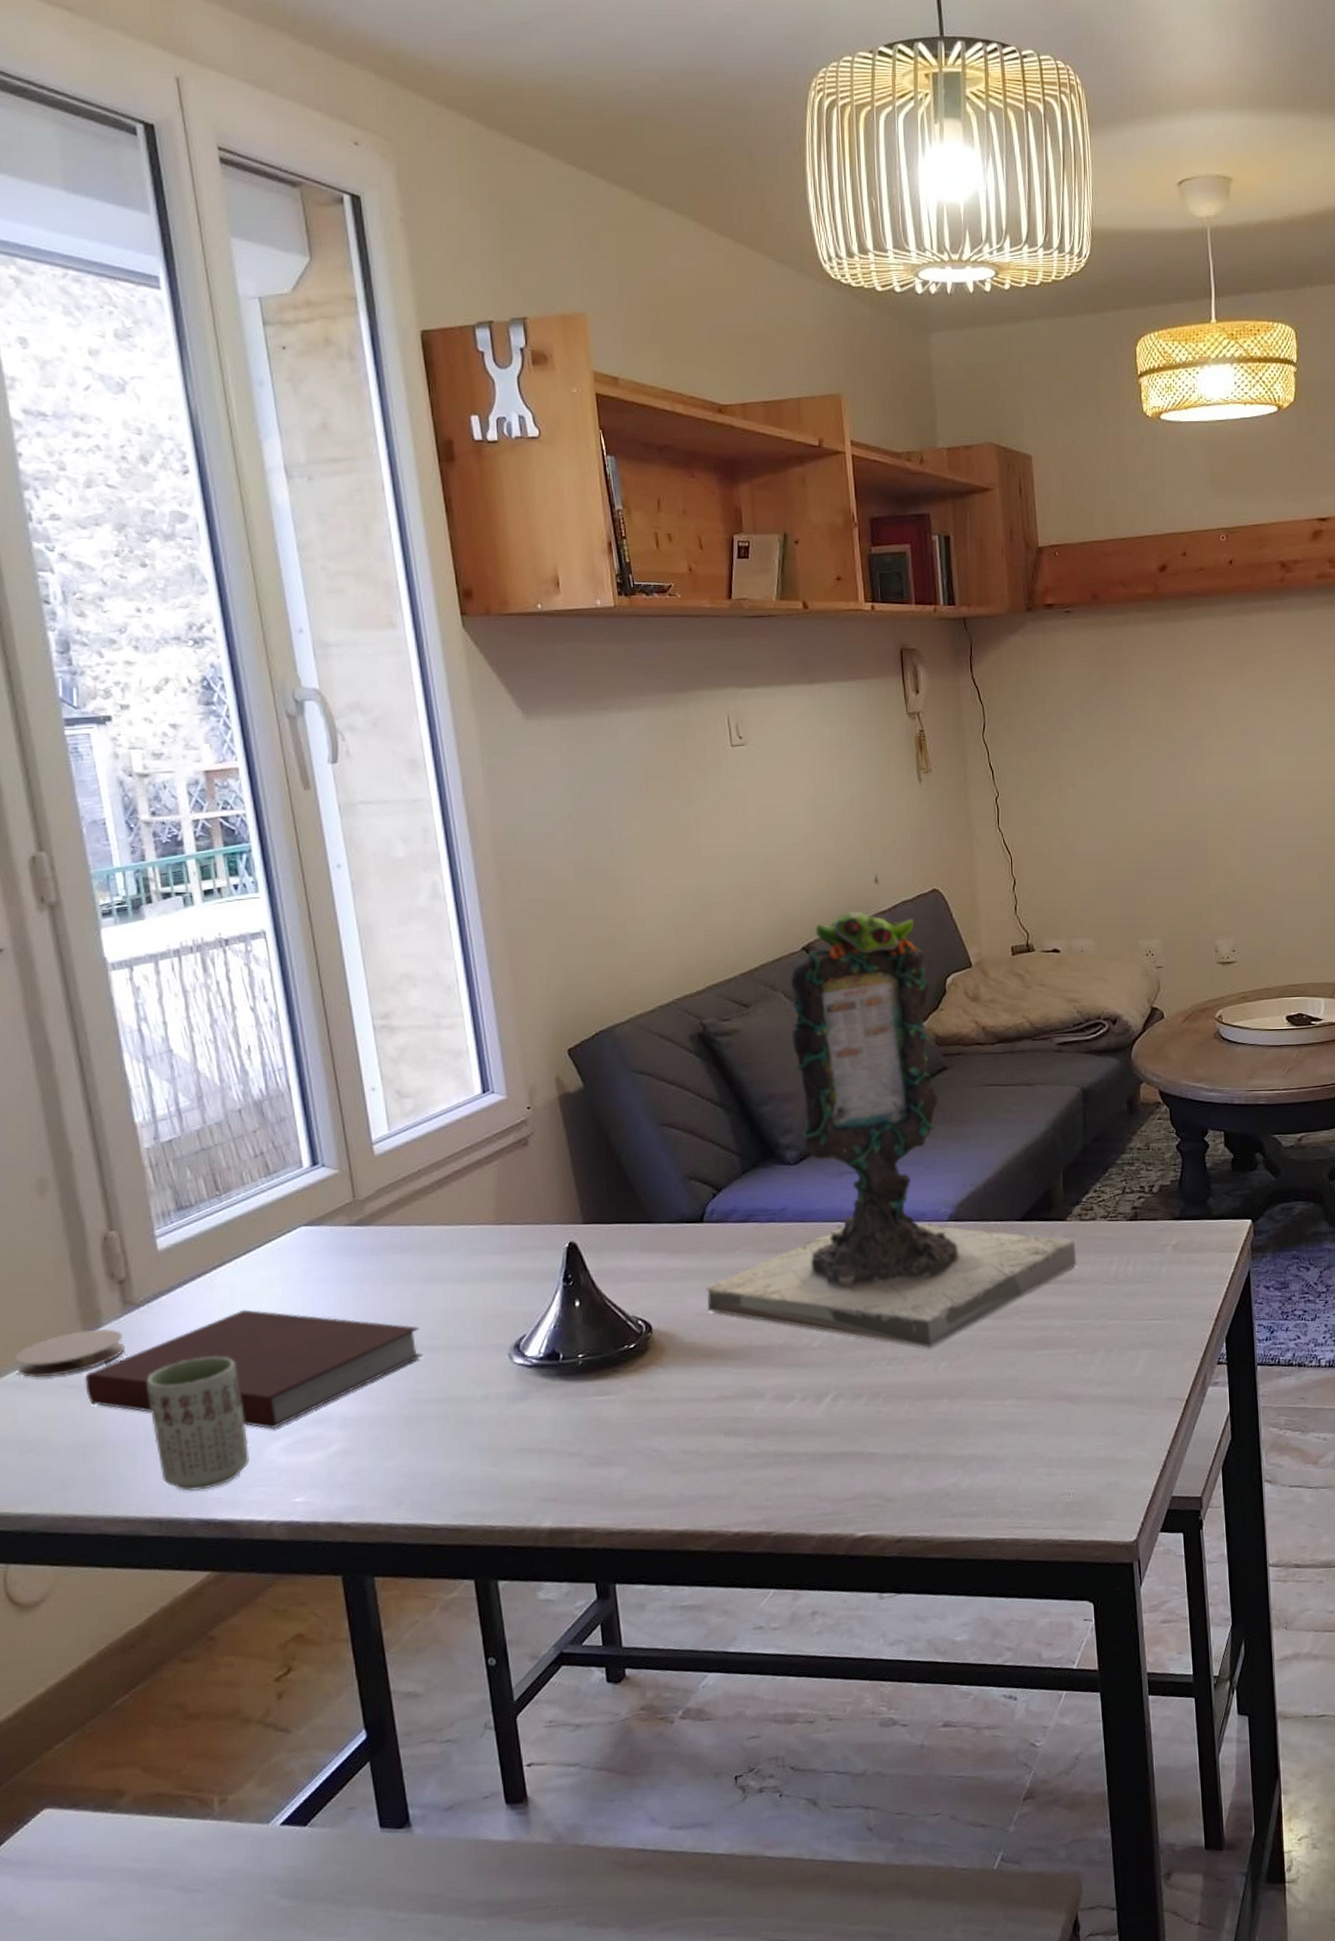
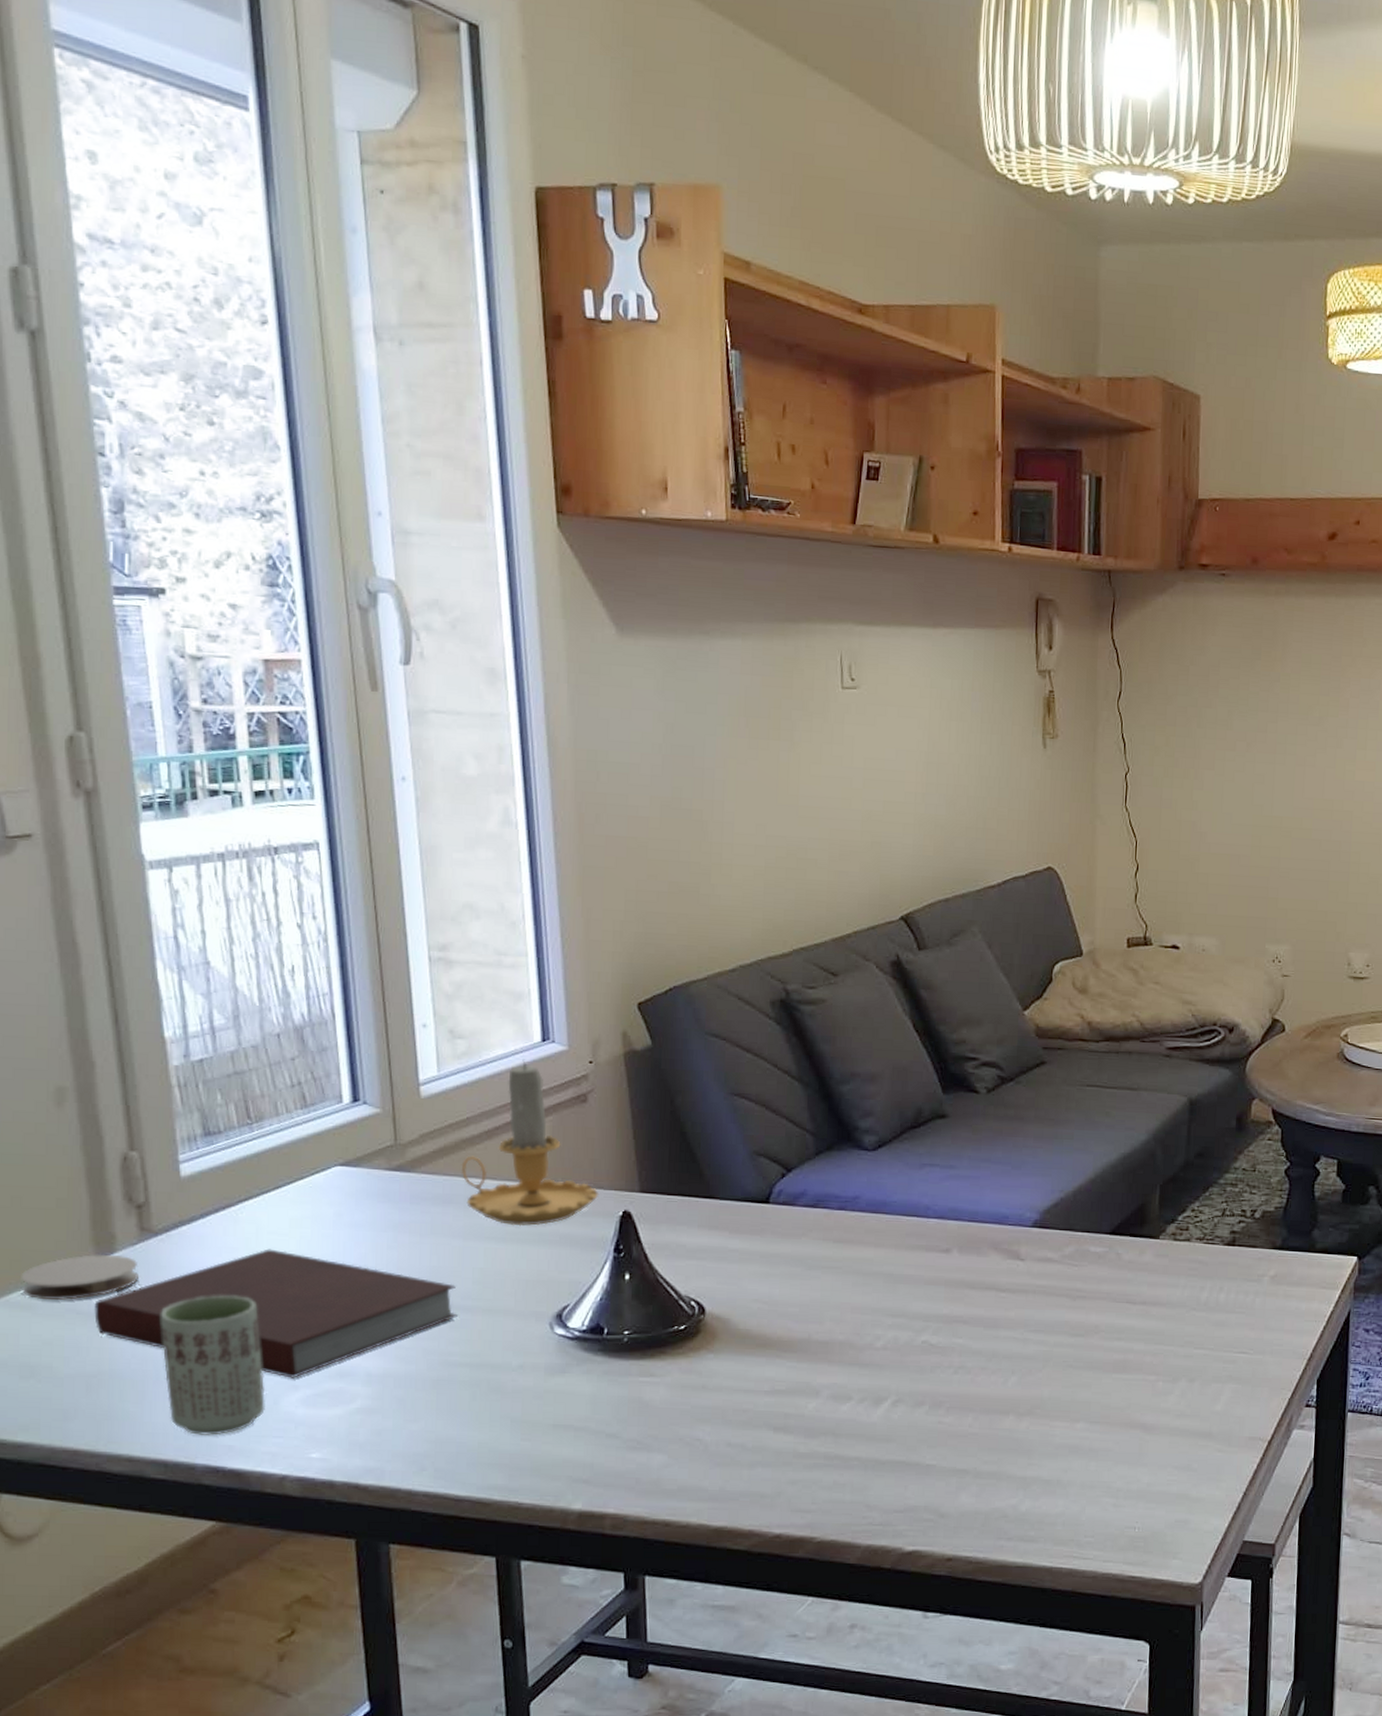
candle: none [416,1111,546,1267] -> present [461,1059,599,1226]
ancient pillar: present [706,873,1077,1348] -> none [766,843,1167,1360]

